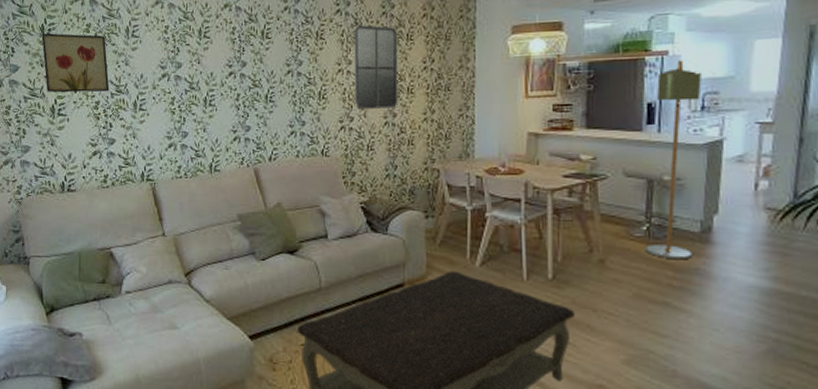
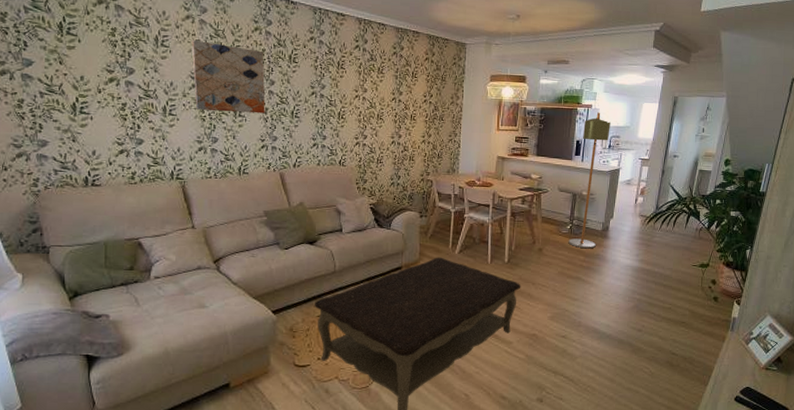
wall art: present [42,32,110,93] -> none [60,30,137,95]
wall art: none [161,25,237,102] -> present [191,39,266,114]
home mirror: present [354,25,399,109] -> none [368,60,405,131]

